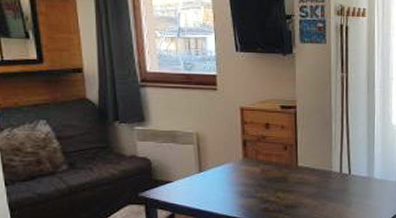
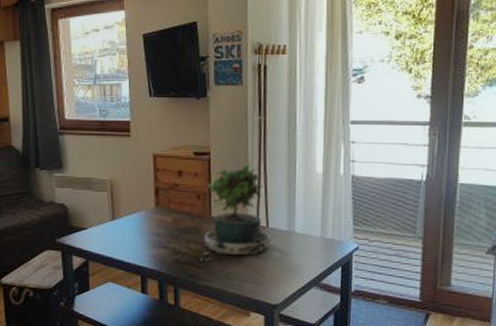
potted plant: none [287,116,353,208] -> present [199,163,271,261]

